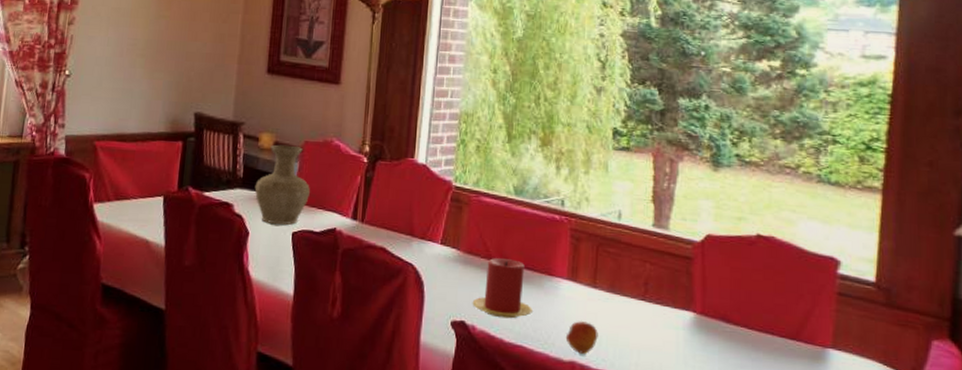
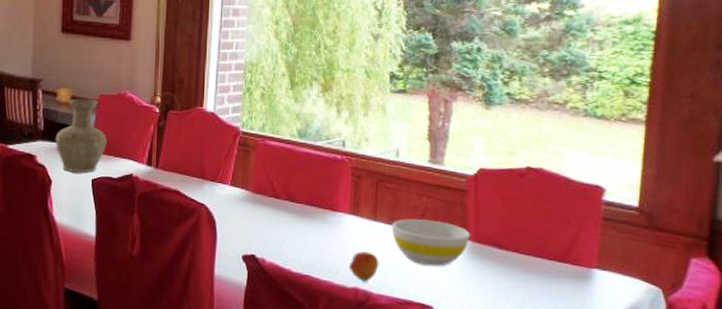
candle: present [472,258,532,319] -> none [261,196,317,251]
bowl: none [613,286,696,340] -> present [392,218,470,266]

